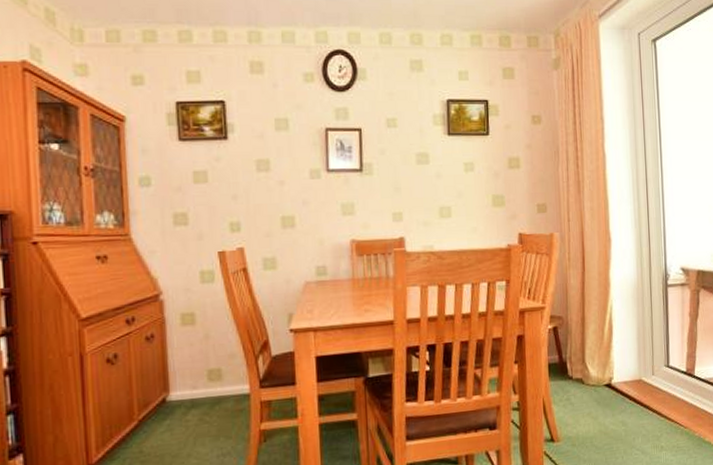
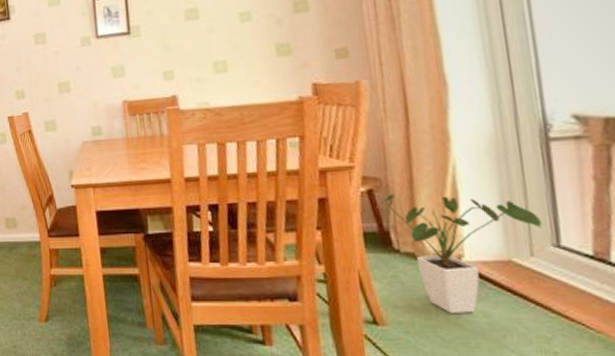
house plant: none [559,330,660,425] -> present [377,194,542,313]

